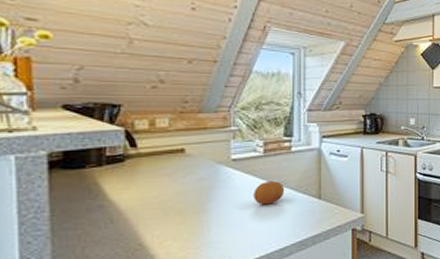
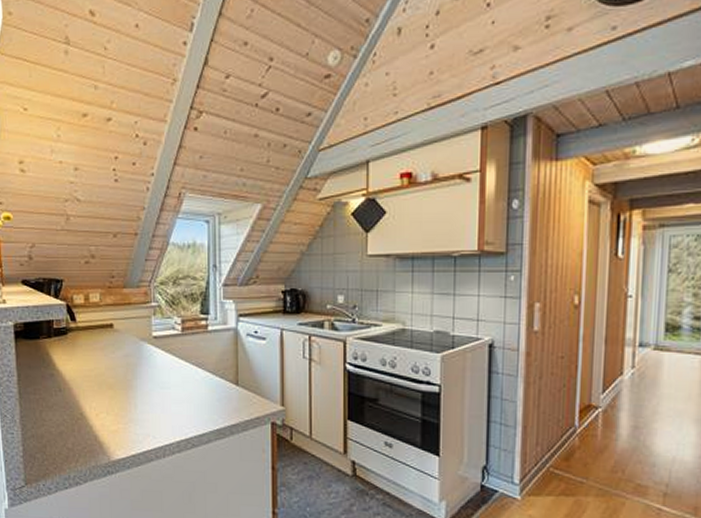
fruit: present [253,180,285,205] -> none [173,361,203,386]

